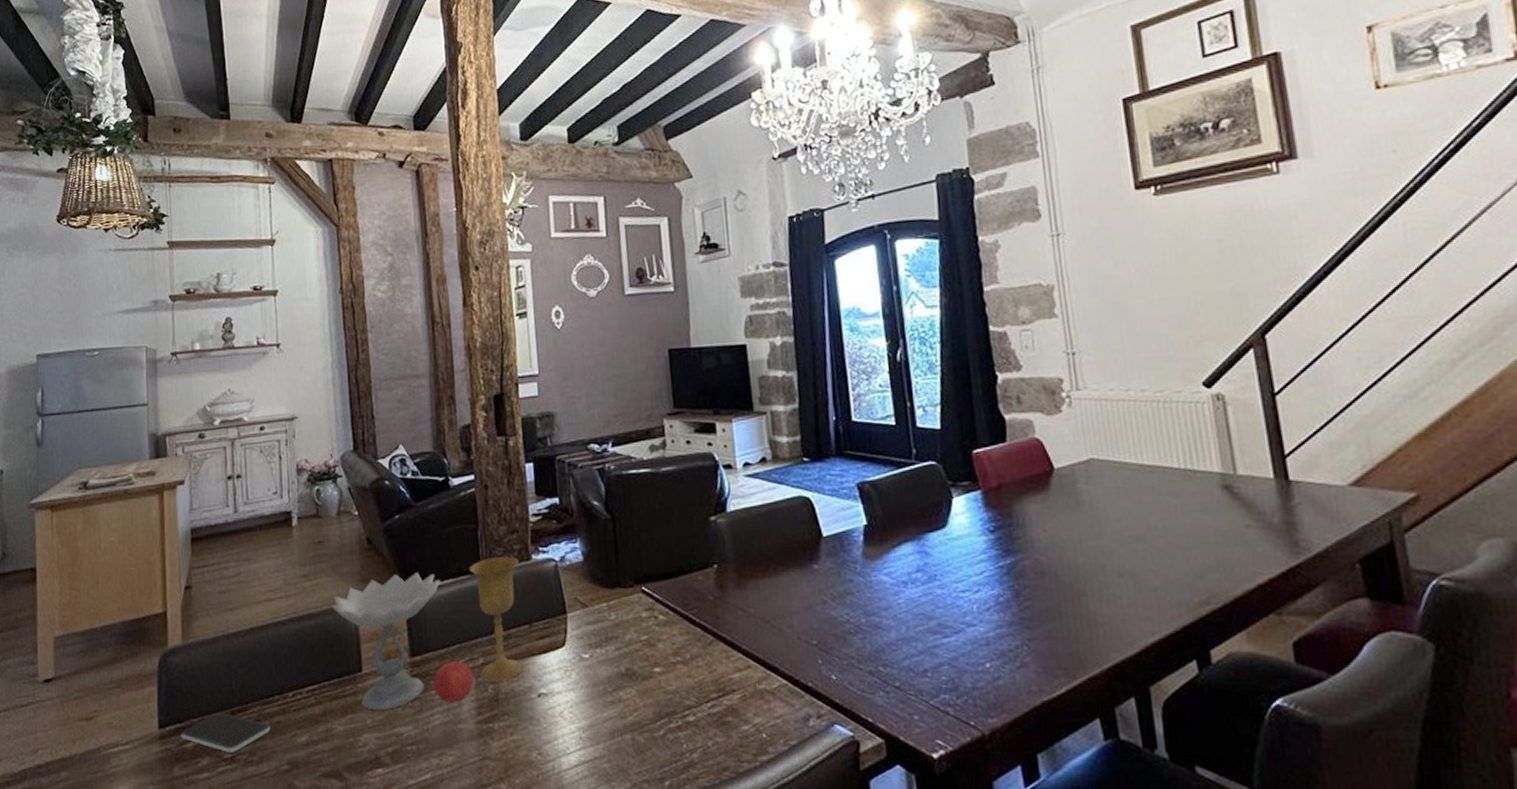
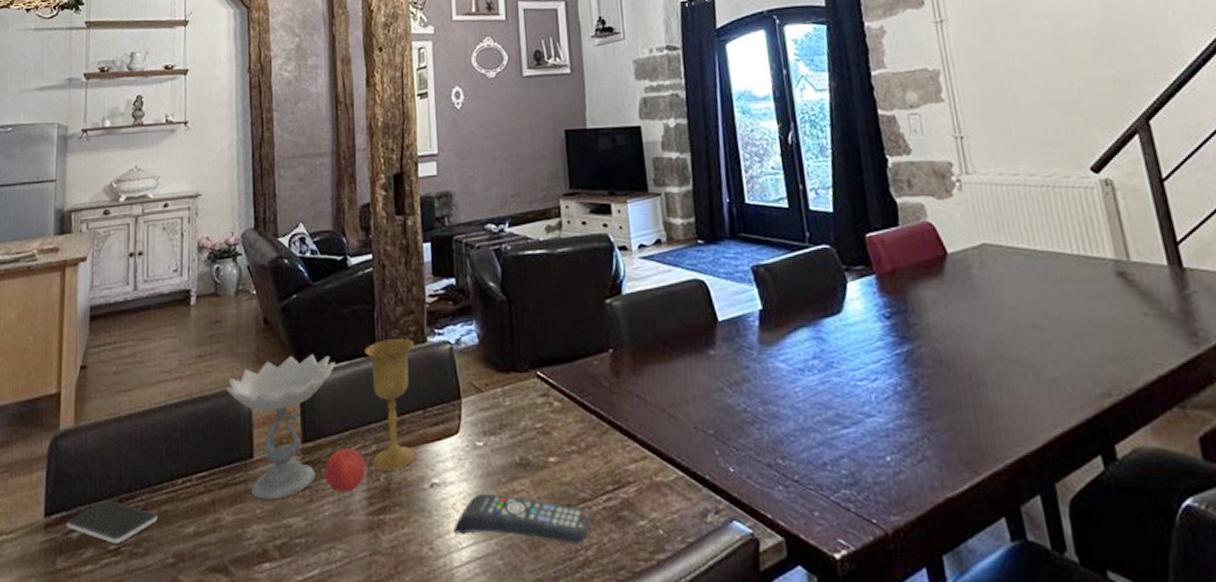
remote control: none [561,702,698,748] -> present [454,493,594,545]

